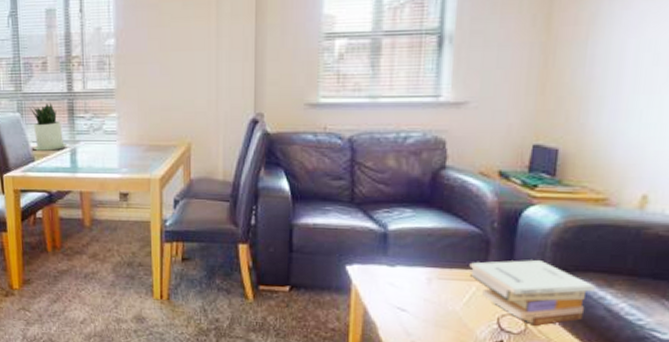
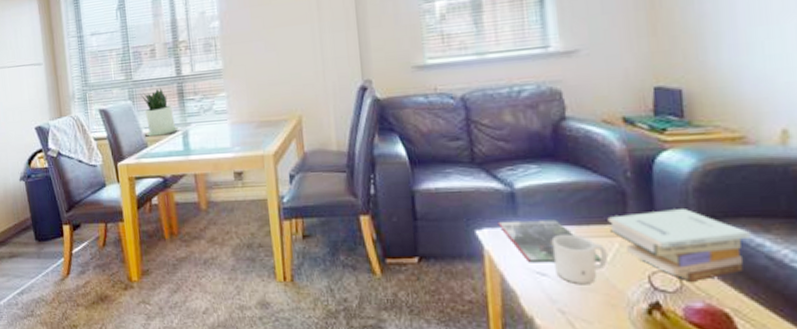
magazine: none [368,259,458,301] -> present [497,219,602,262]
mug: none [414,275,464,321] -> present [551,234,608,284]

